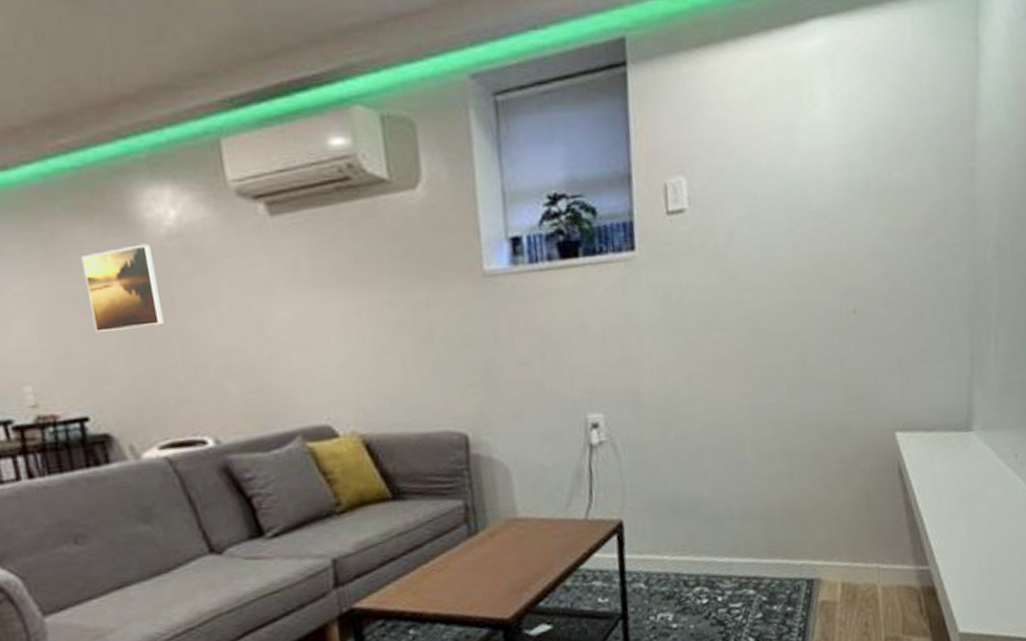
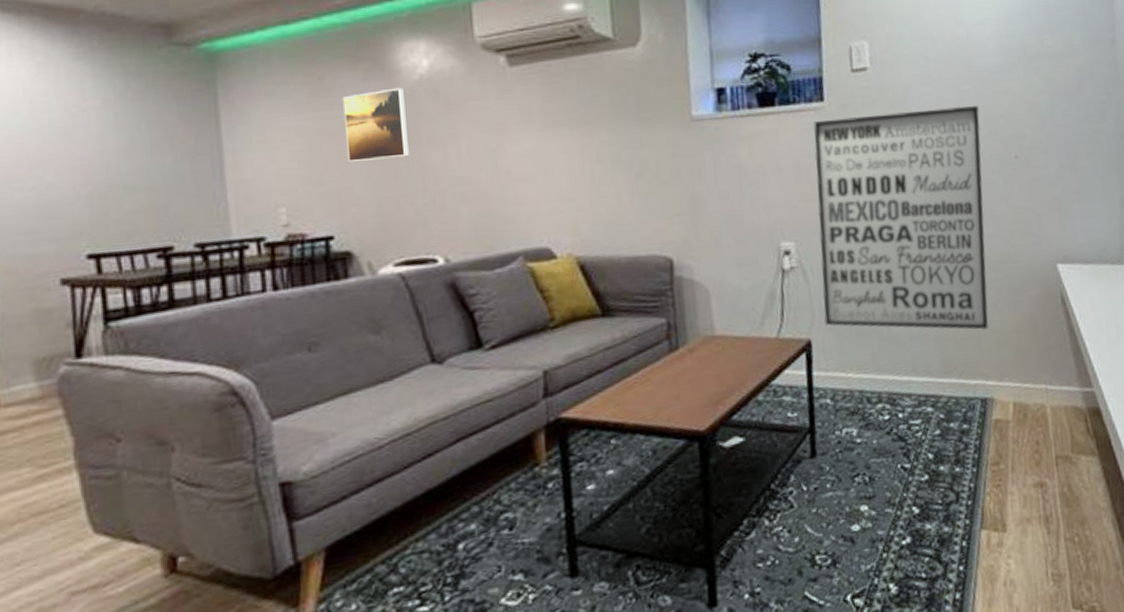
wall art: none [623,252,818,507] -> present [813,106,989,331]

